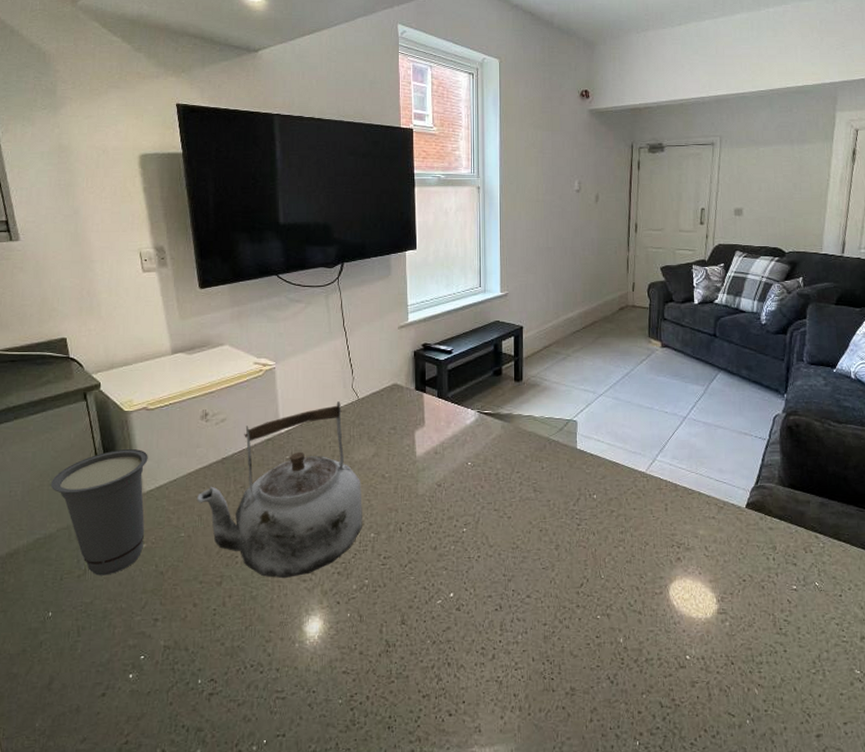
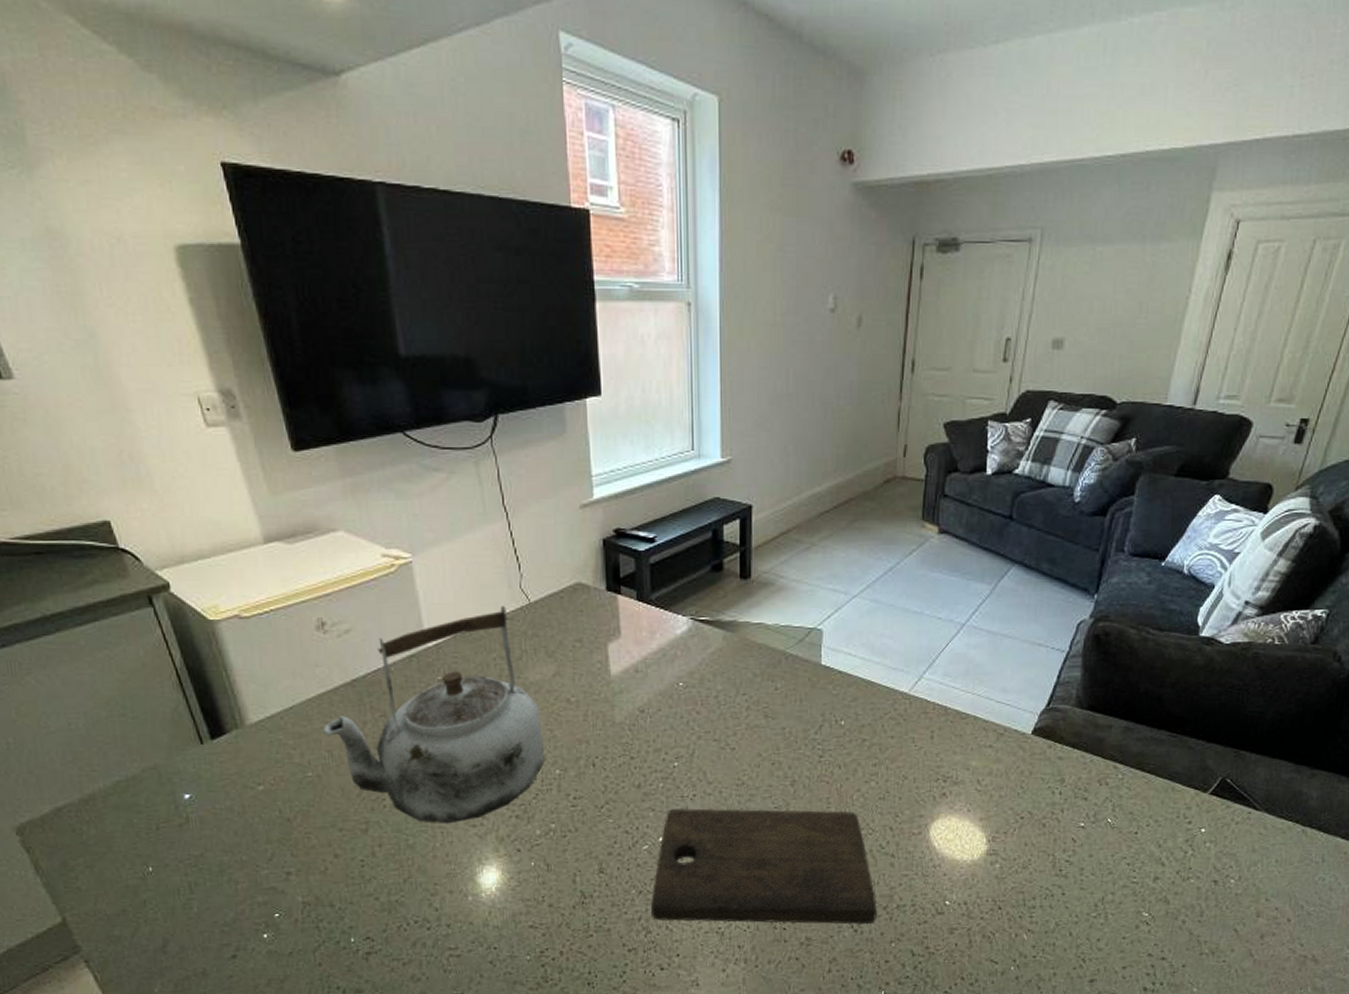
cup: present [50,448,148,576] -> none [122,668,260,824]
cutting board: none [443,568,629,676] -> present [651,808,877,924]

